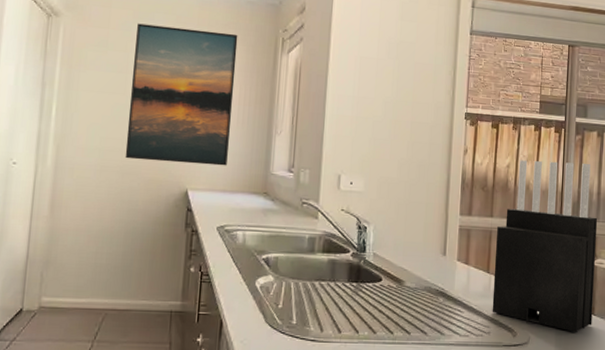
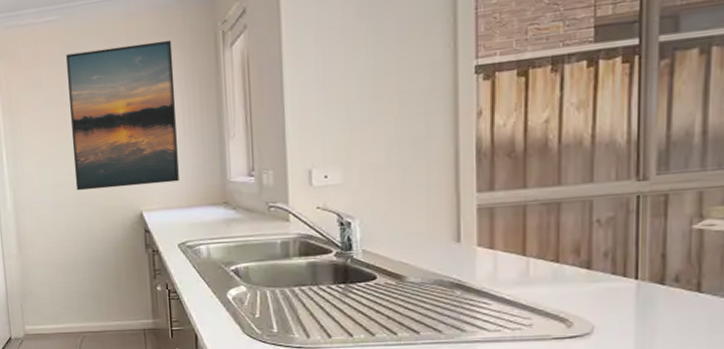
knife block: present [492,160,598,332] -> none [533,95,704,316]

